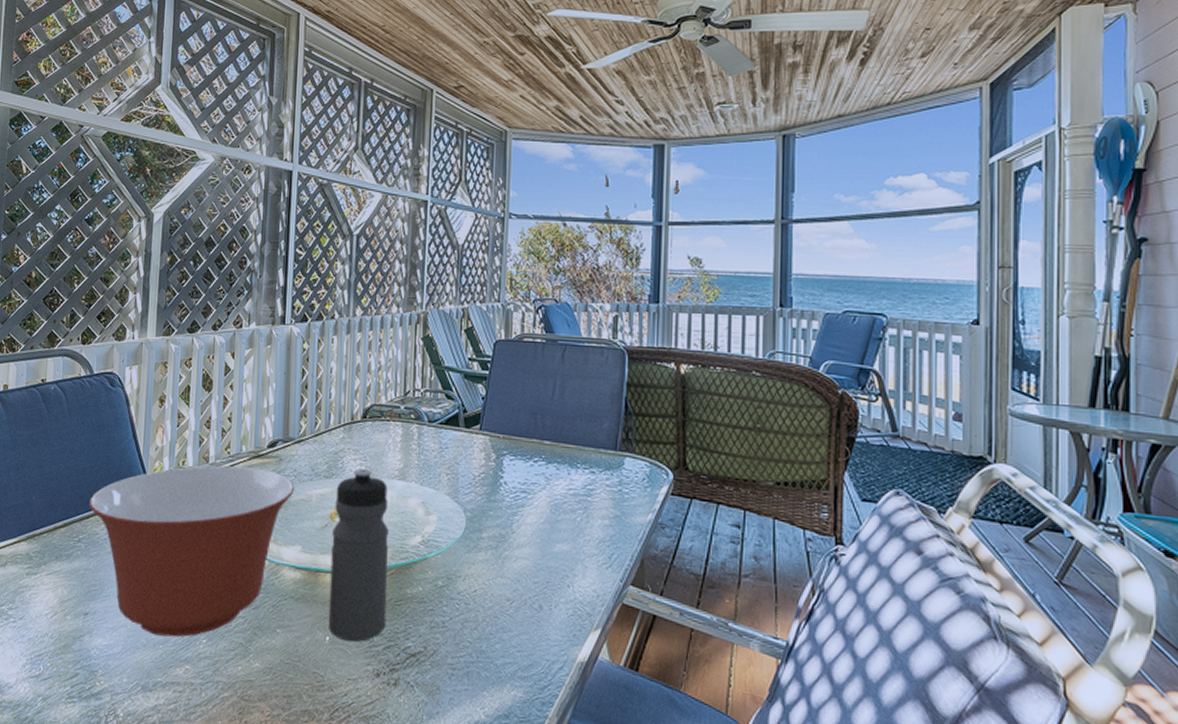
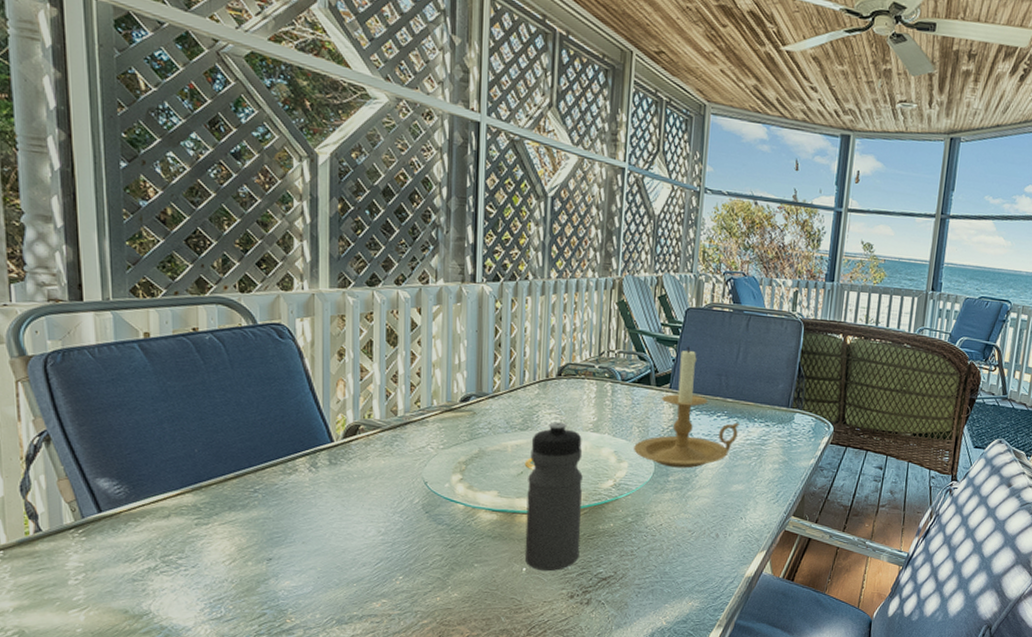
mixing bowl: present [89,465,295,637] -> none [264,418,490,576]
candle holder: none [443,382,560,523] -> present [634,346,740,468]

